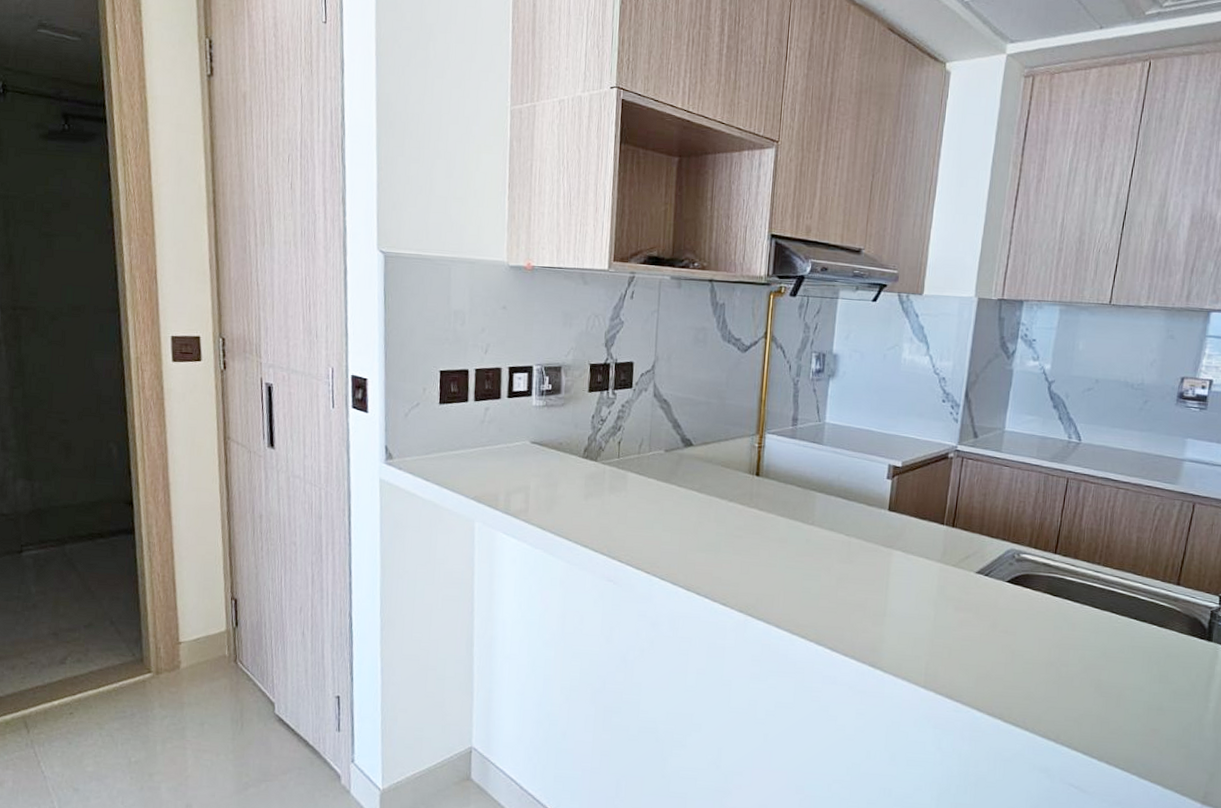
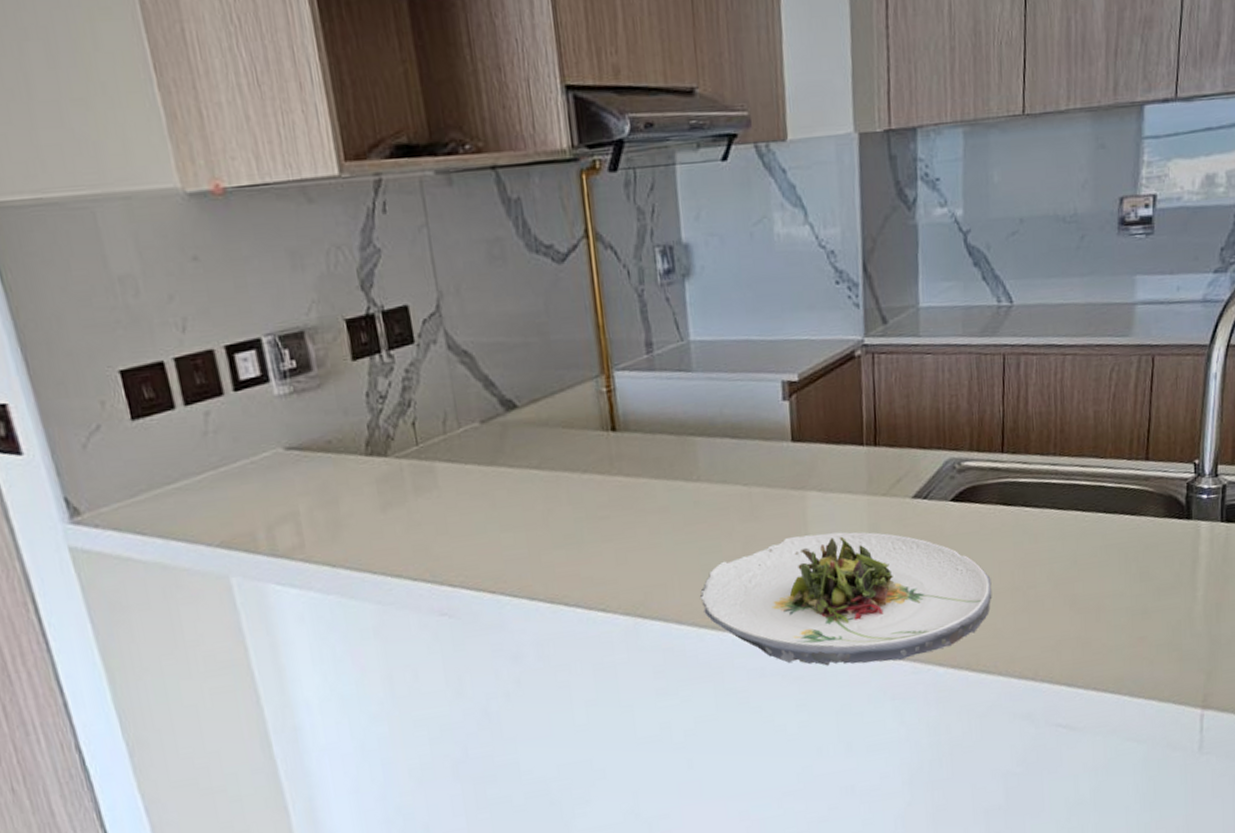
salad plate: none [798,581,1031,698] -> present [700,531,992,666]

